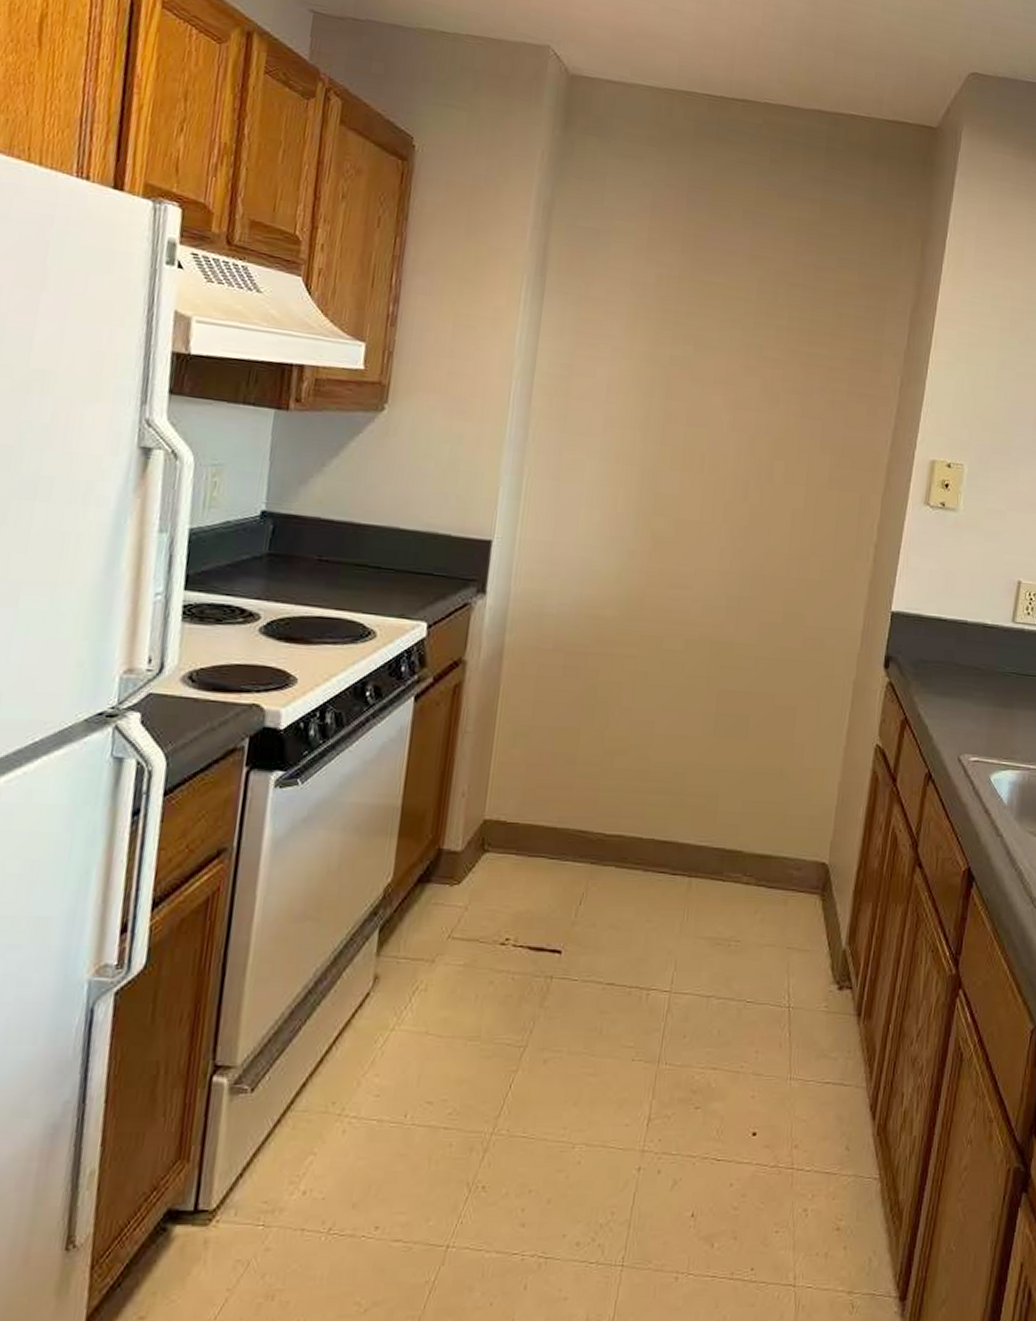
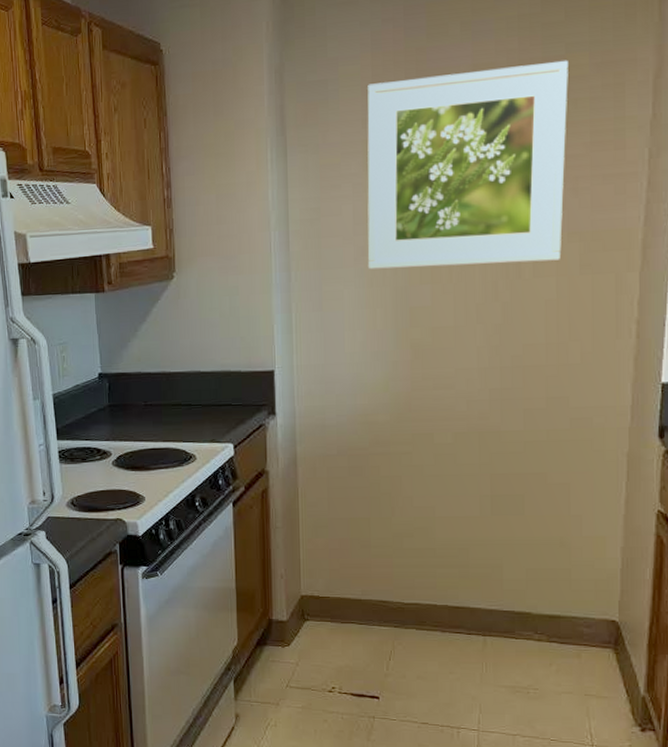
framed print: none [616,246,838,470] -> present [367,60,568,270]

